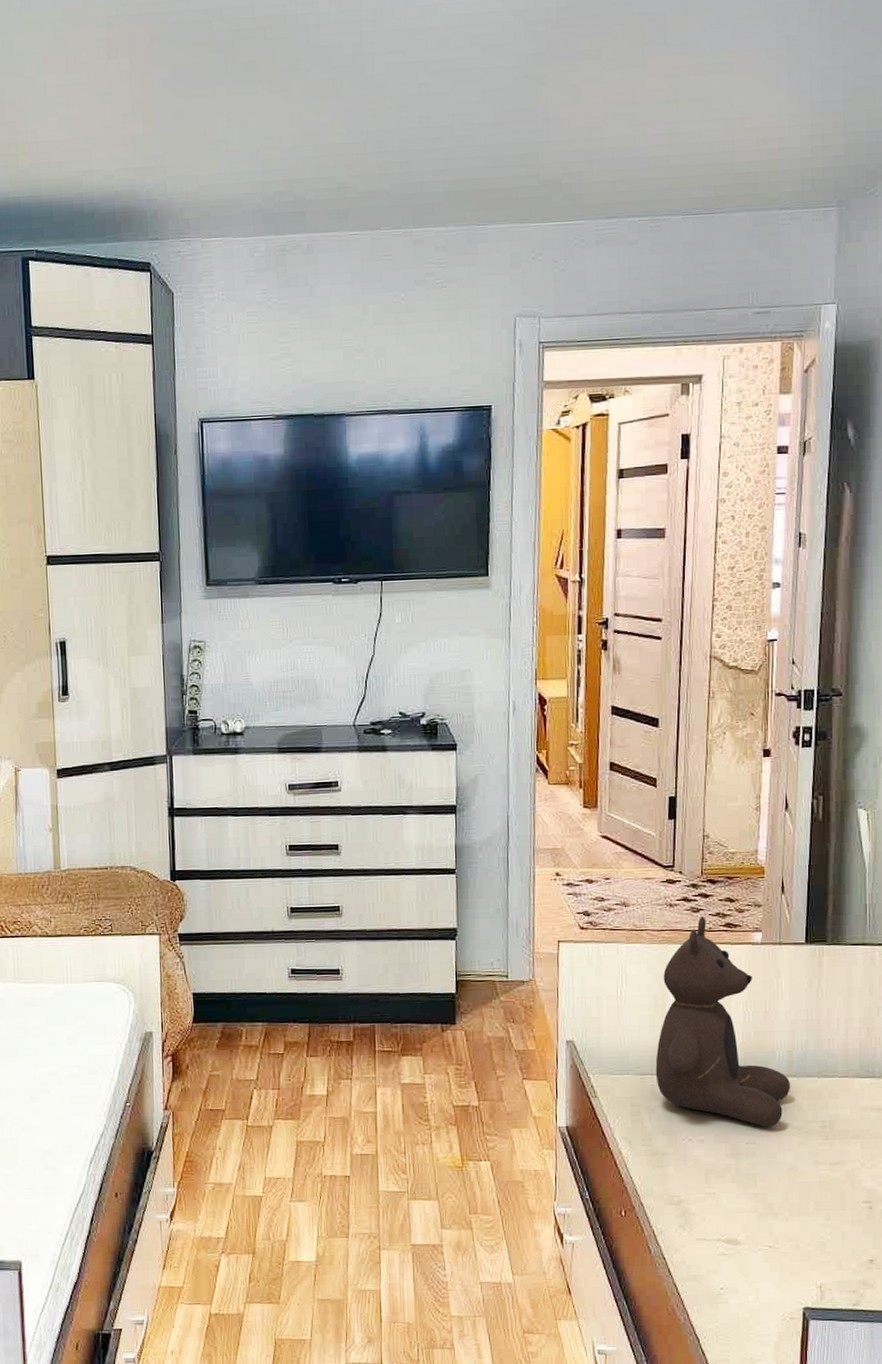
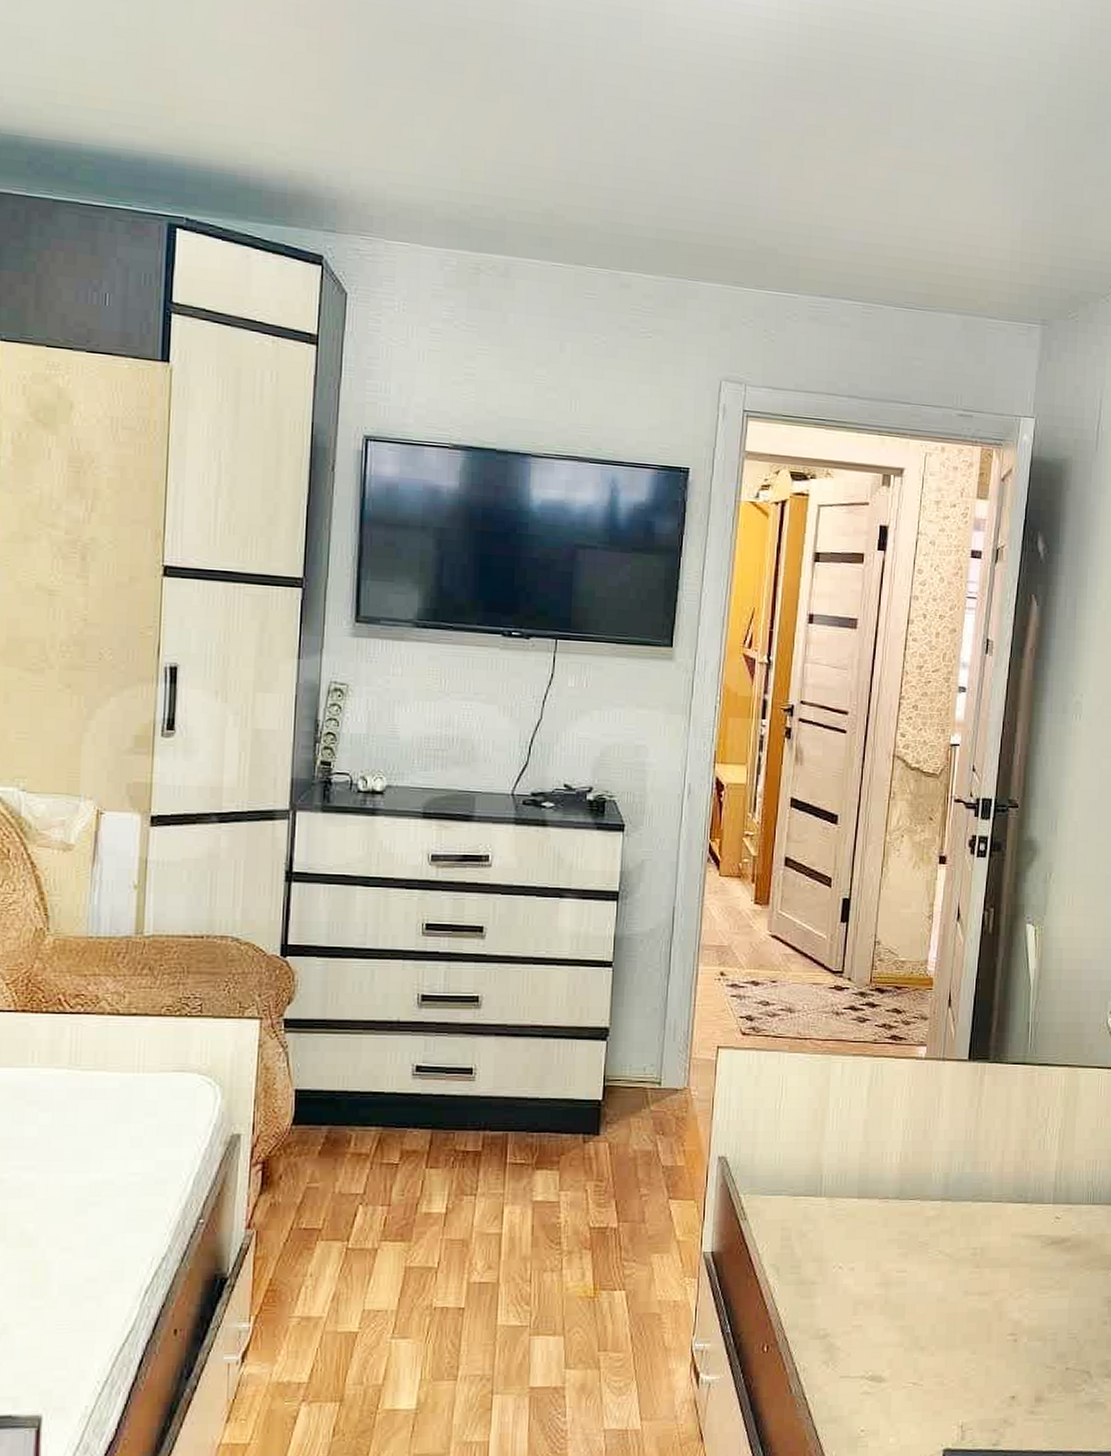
teddy bear: present [655,917,791,1127] -> none [809,1027,946,1254]

